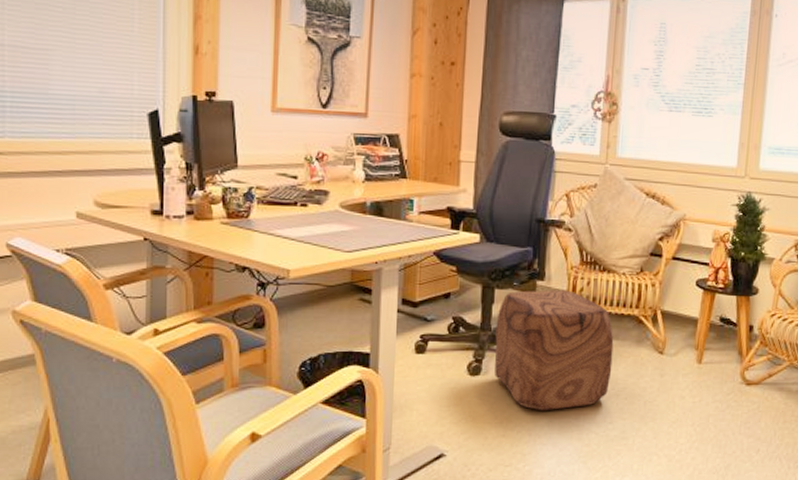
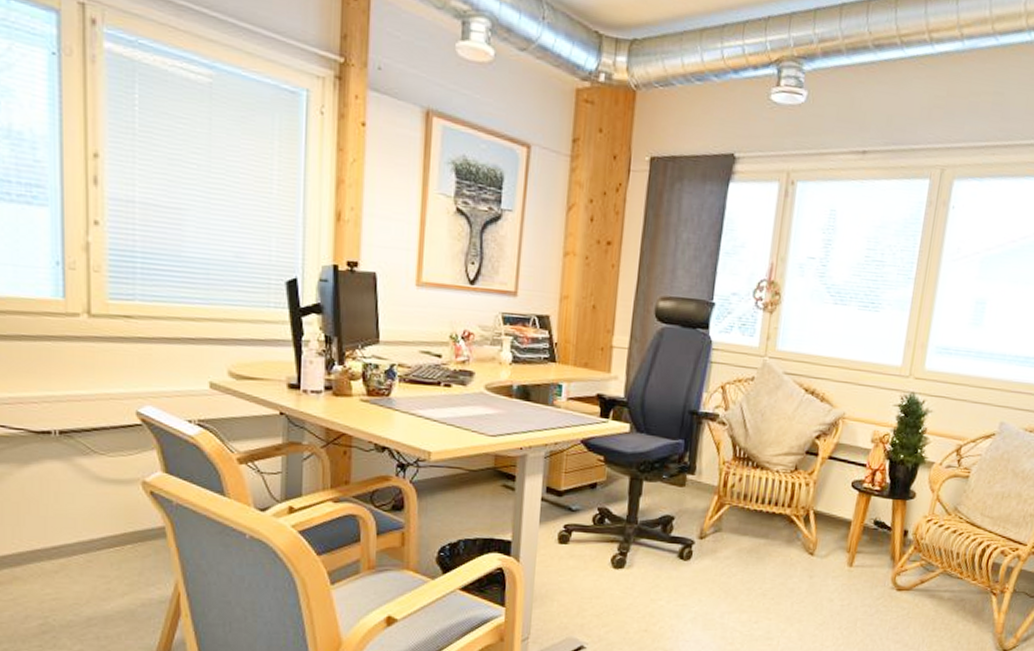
ottoman: present [494,289,614,410] -> none [639,484,764,607]

